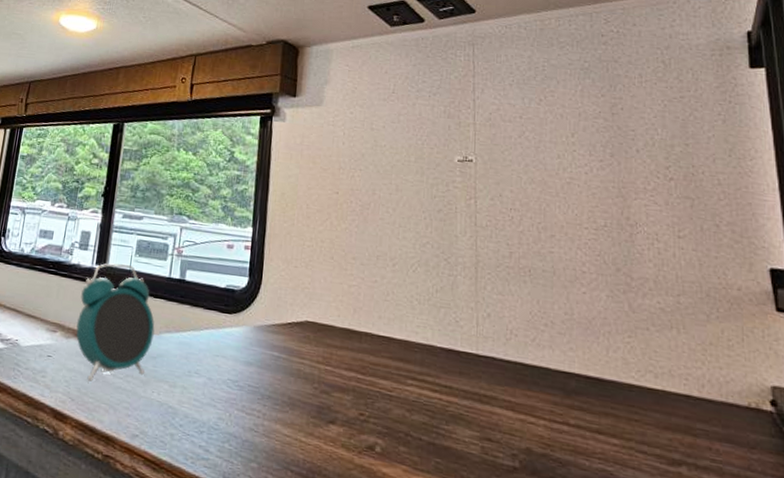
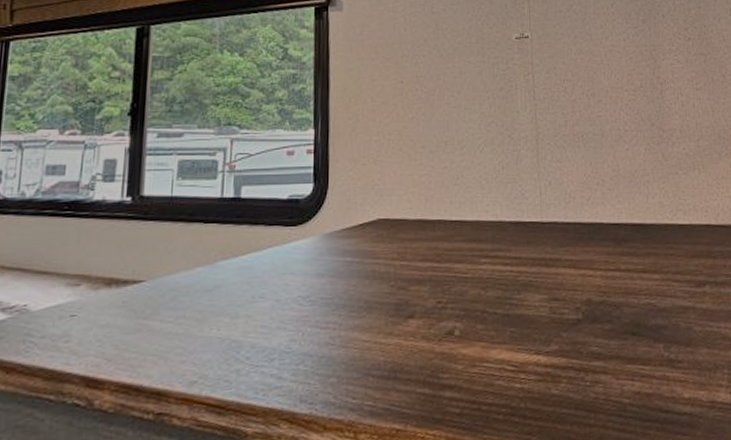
alarm clock: present [76,263,155,382] -> none [106,190,208,334]

